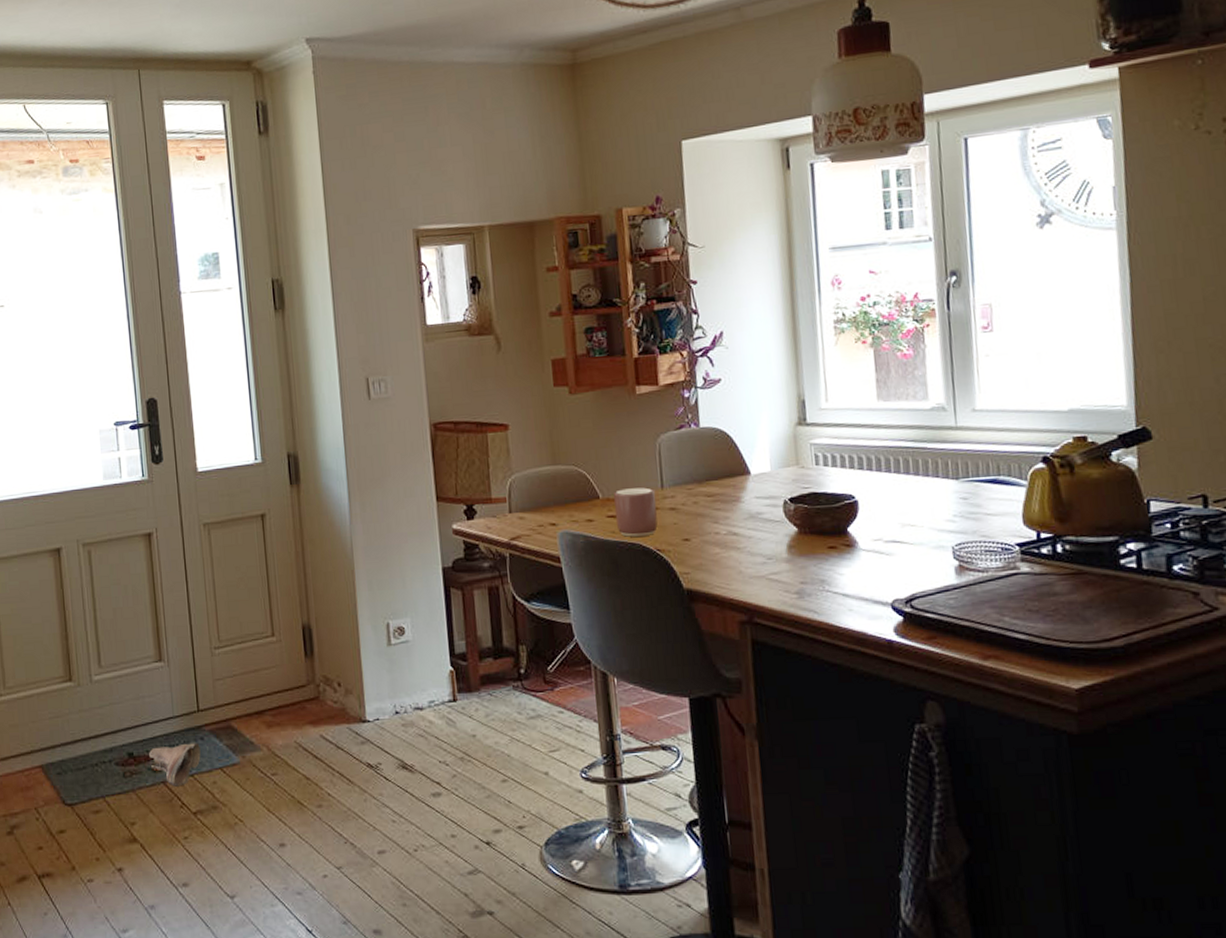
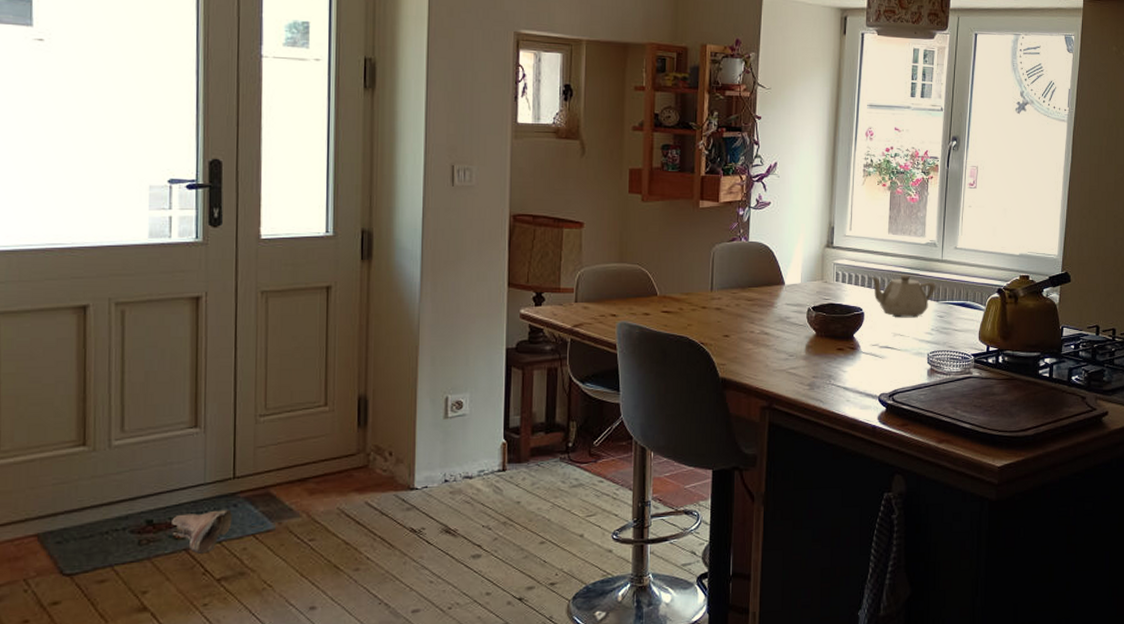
mug: present [613,487,658,538] -> none [668,289,706,332]
teapot: none [860,449,952,503] -> present [870,275,936,317]

